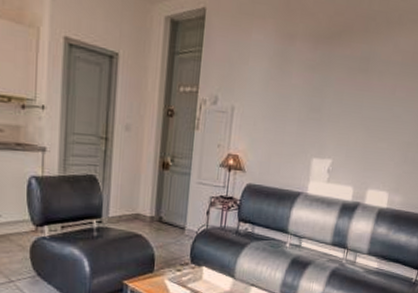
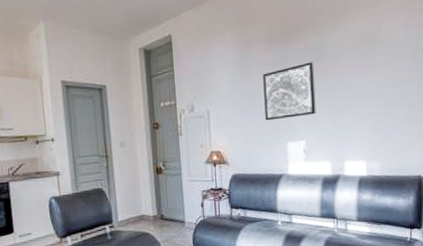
wall art: none [294,72,357,133] -> present [263,62,316,121]

